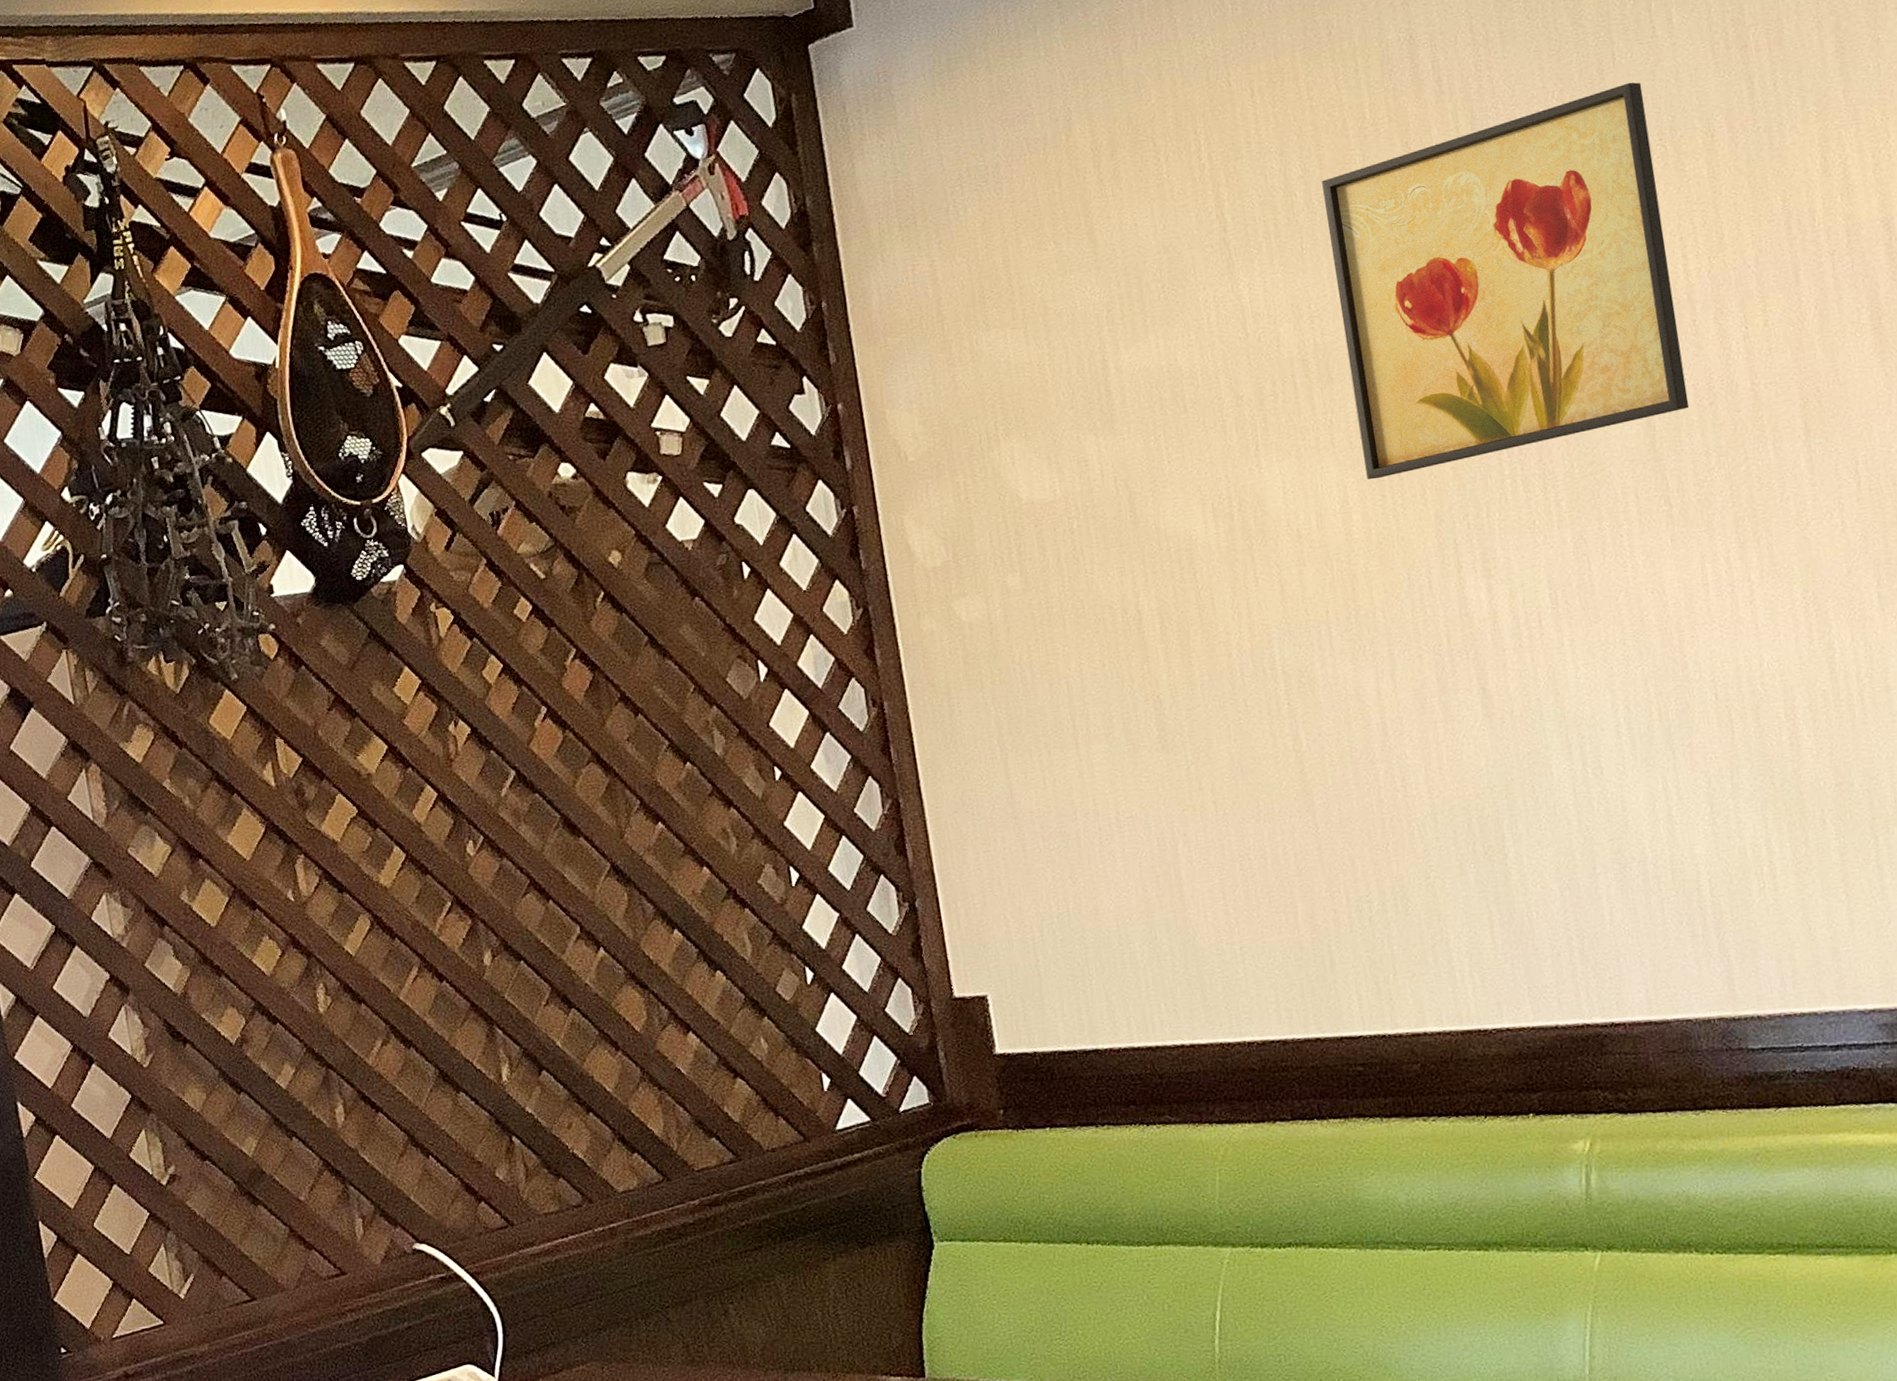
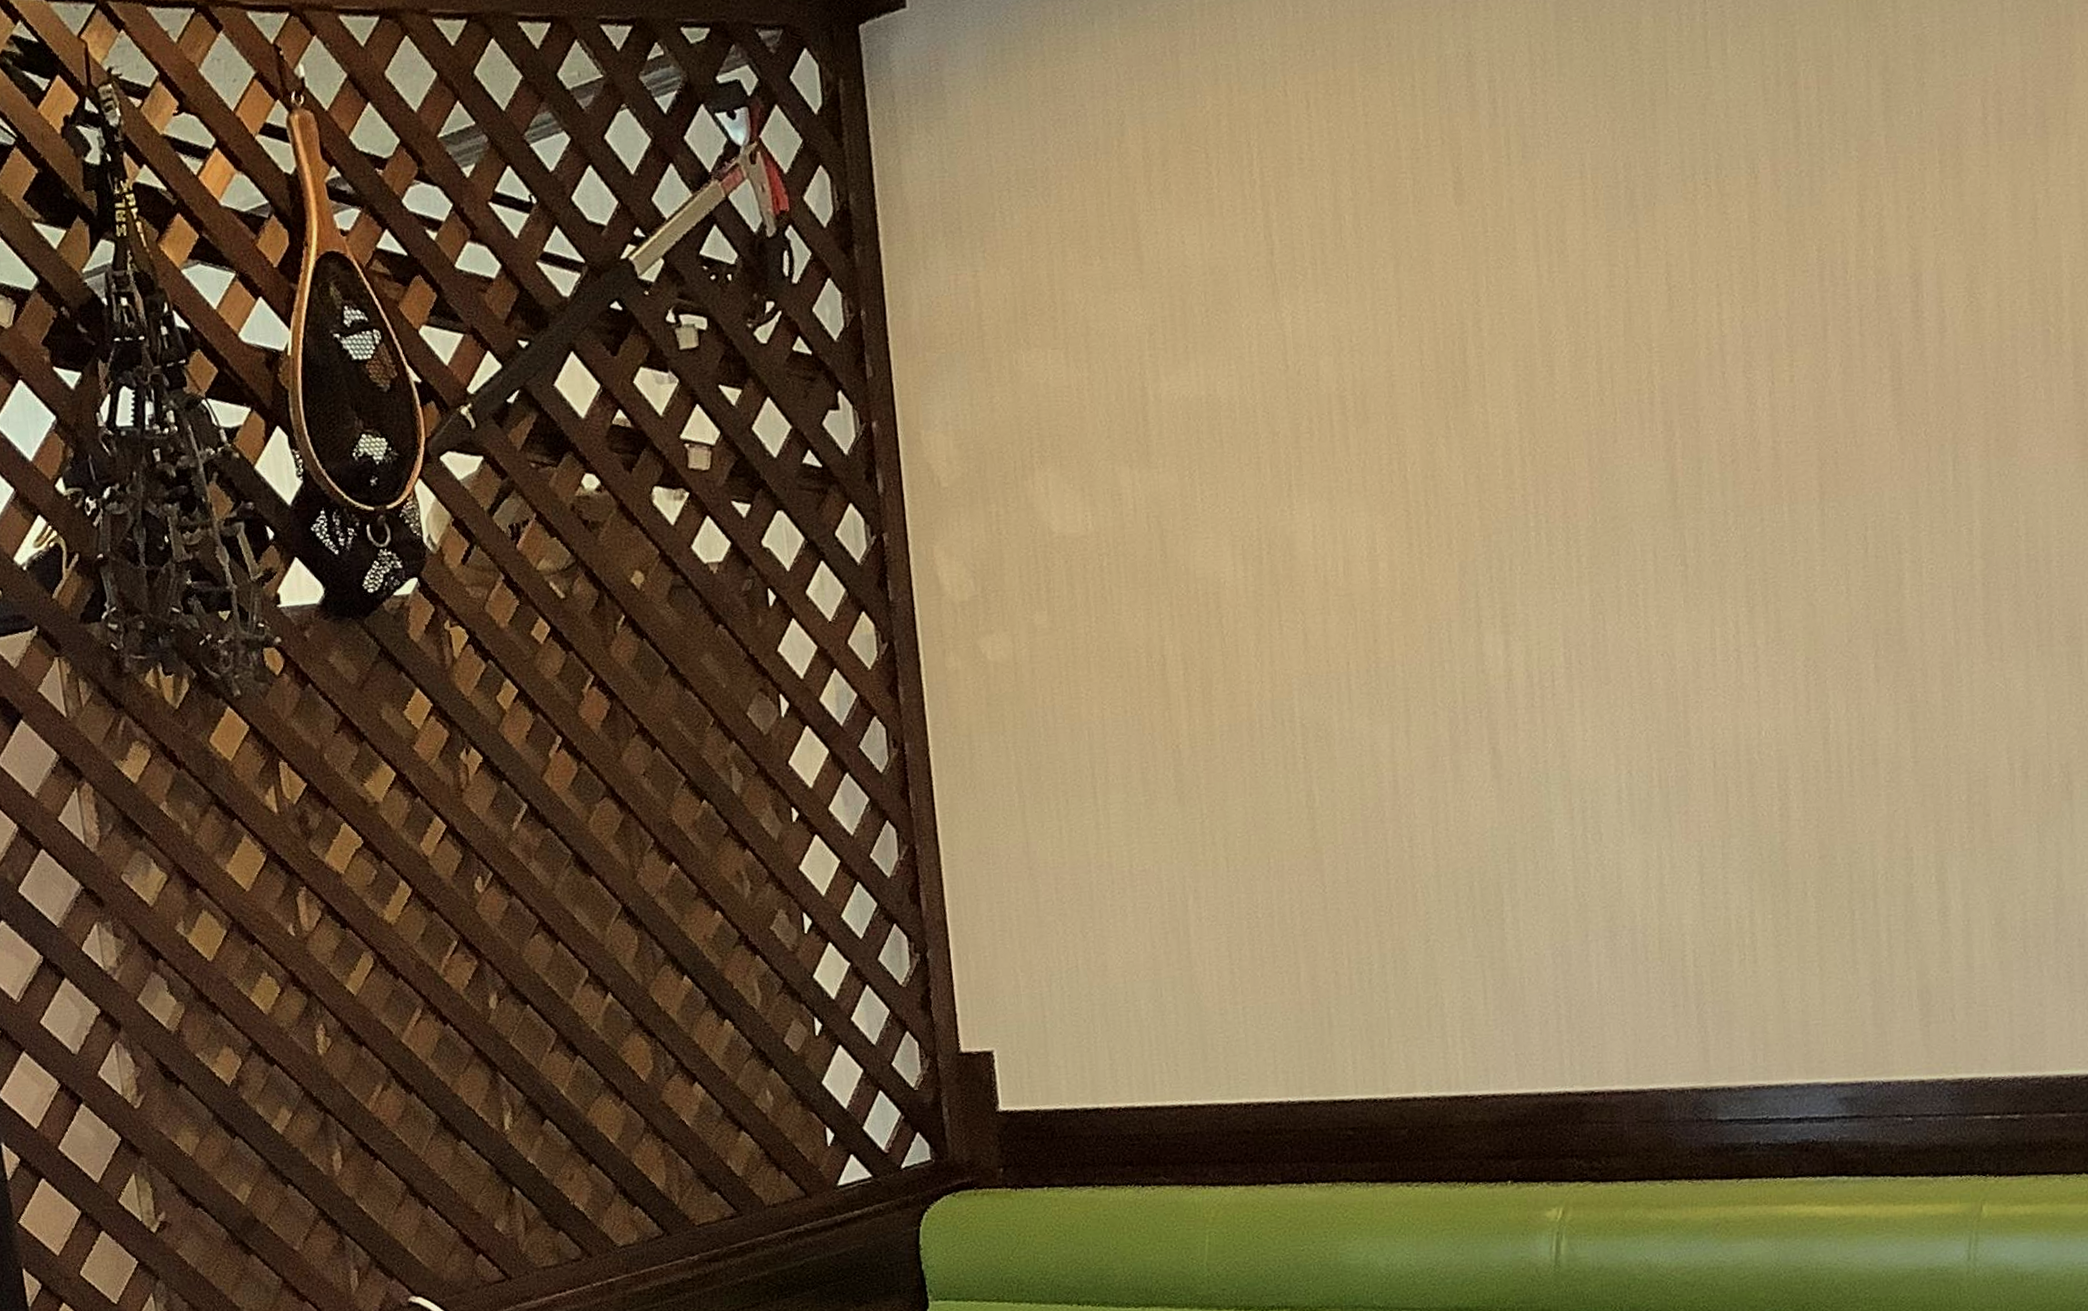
wall art: present [1322,82,1690,480] -> none [1371,115,1712,527]

